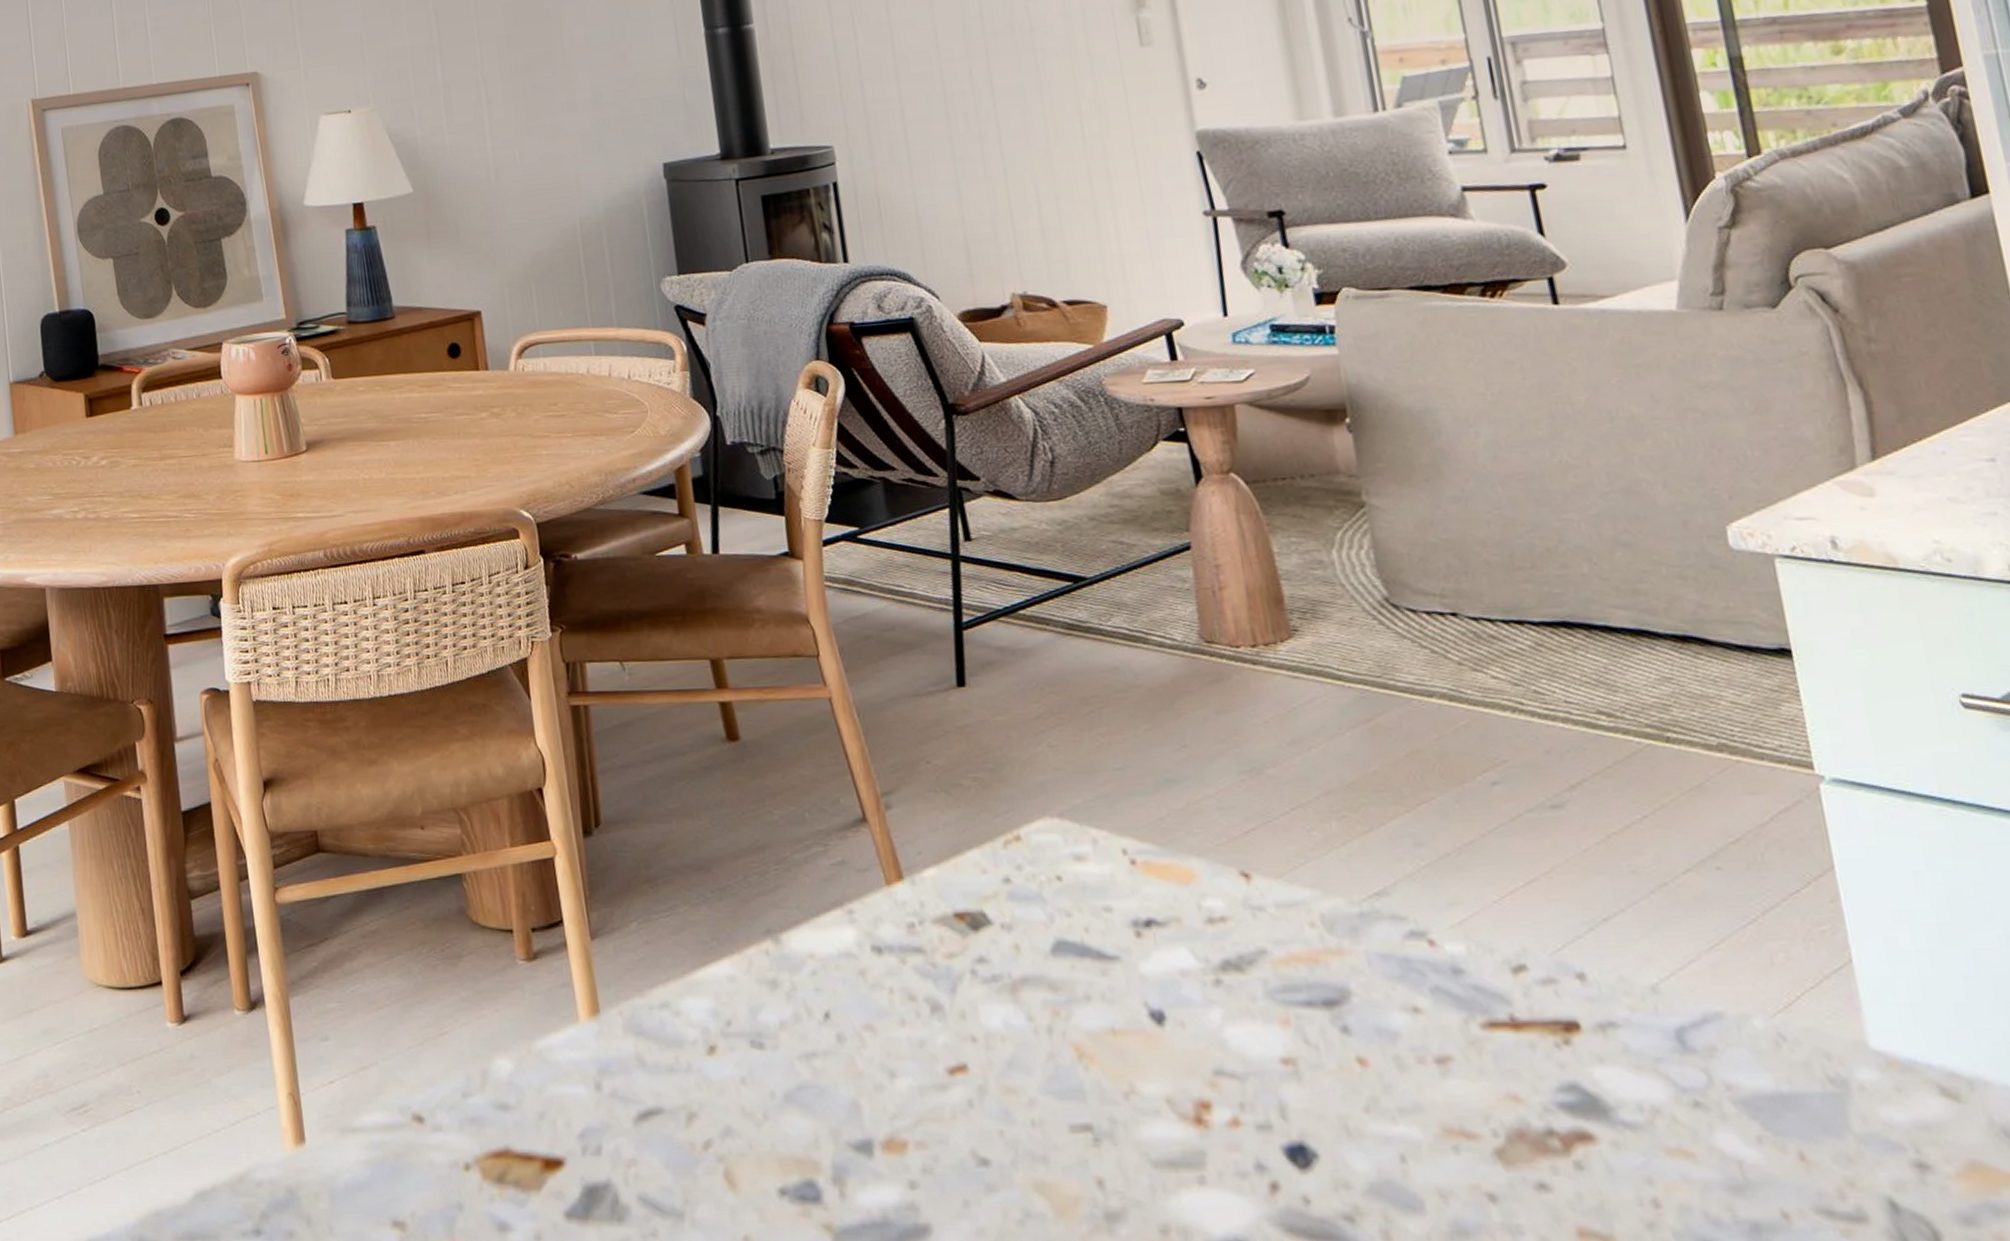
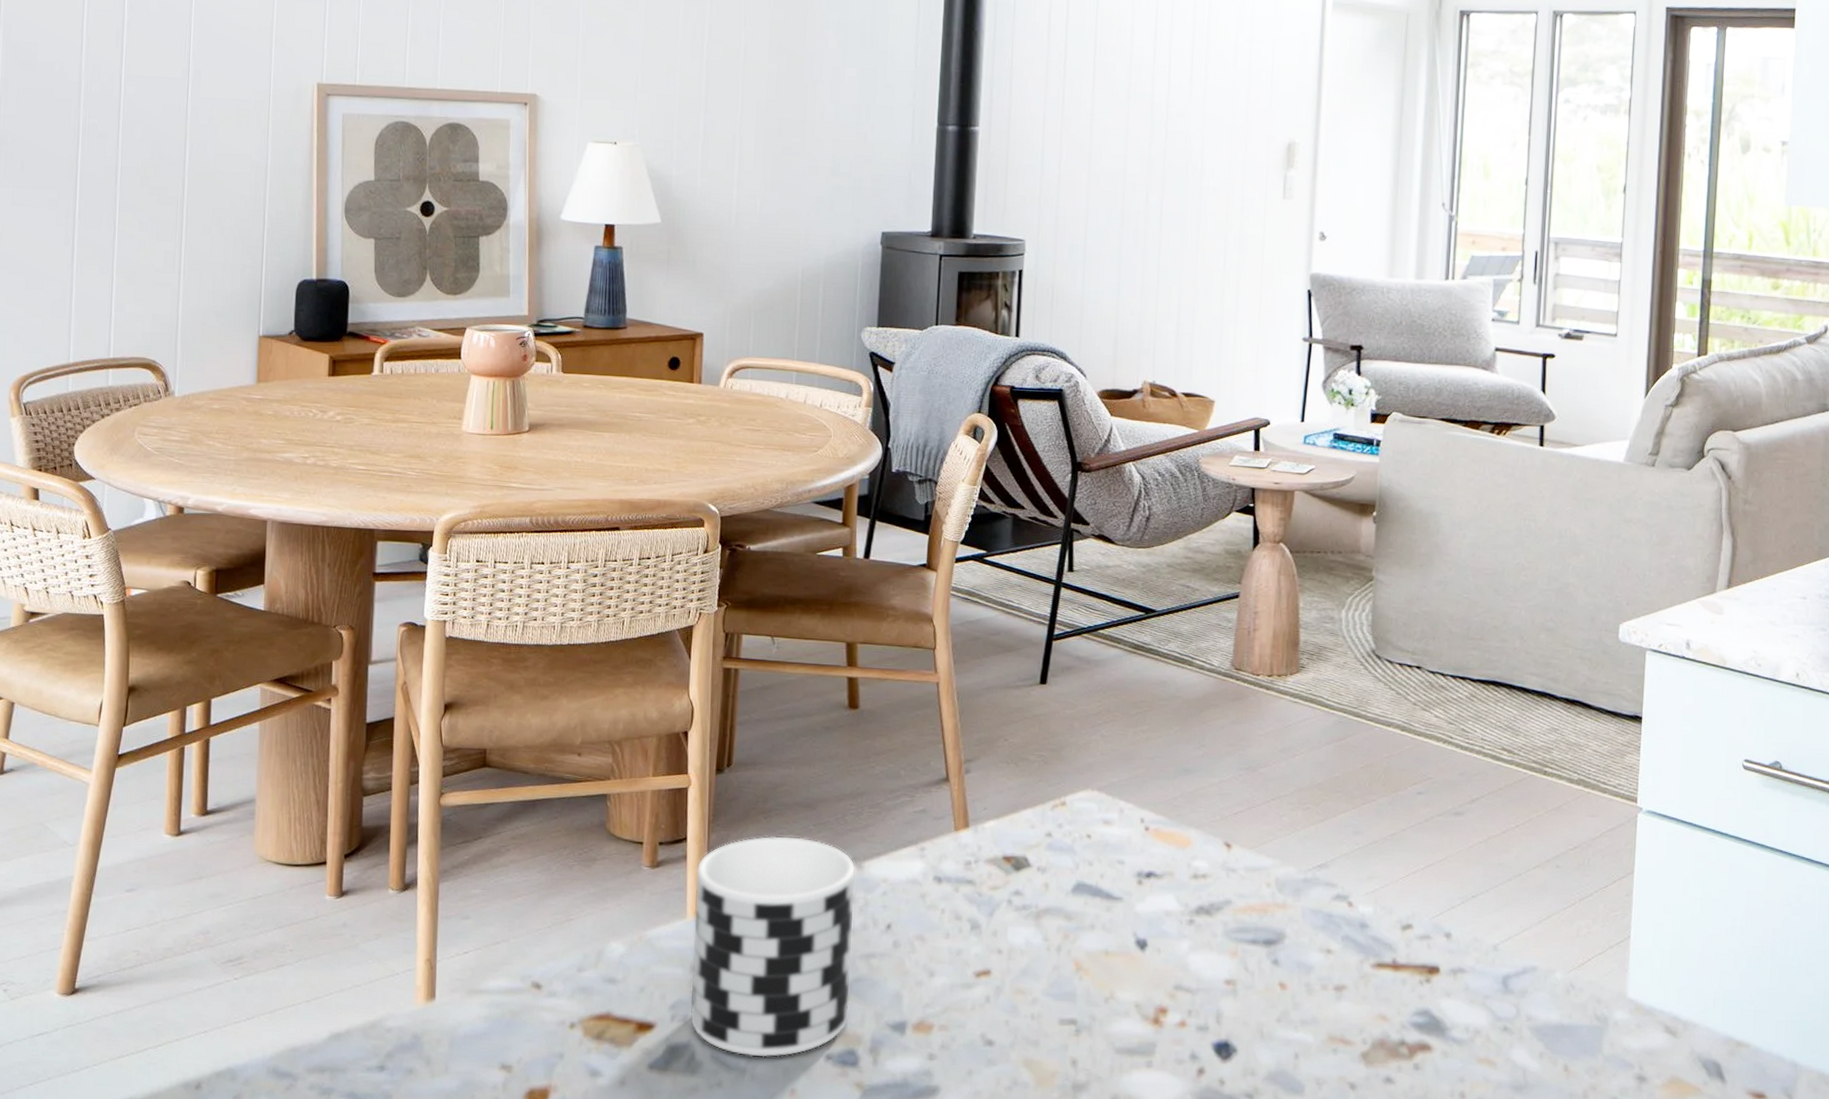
cup: none [580,909,799,1196] -> present [690,836,856,1058]

